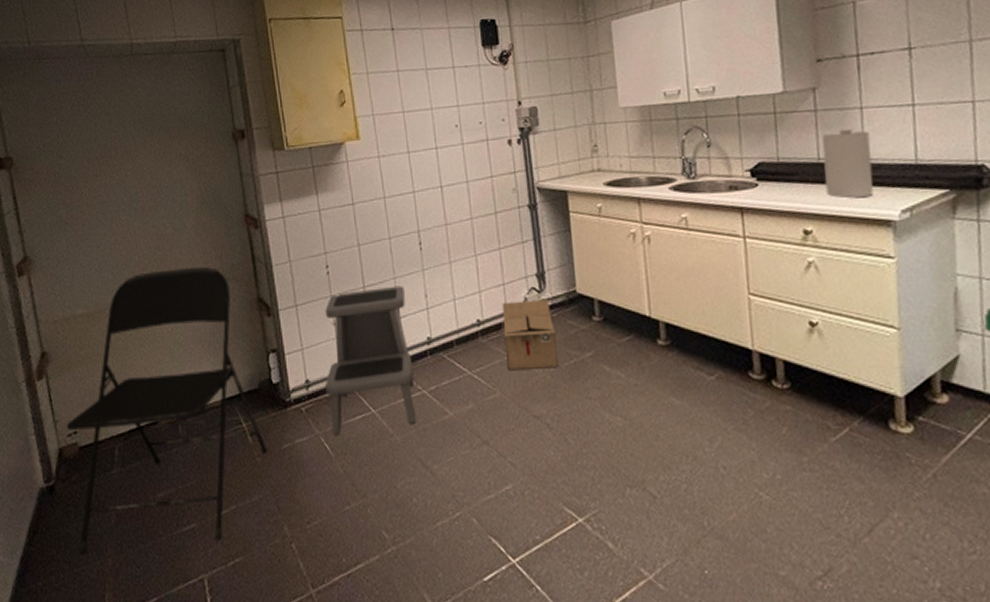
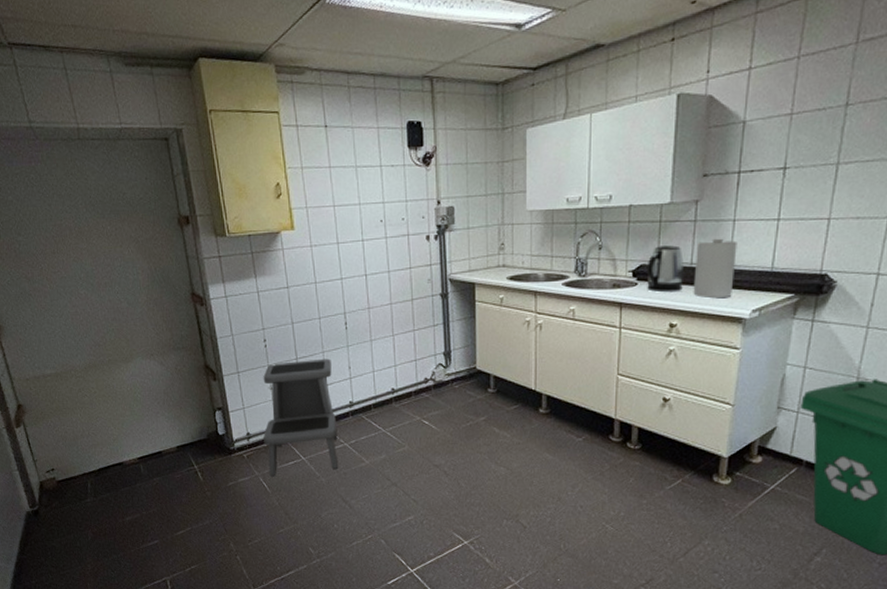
folding chair: present [66,267,268,554] -> none [44,338,216,561]
cardboard box: present [501,300,559,371] -> none [413,374,458,430]
kettle: none [767,139,813,194] -> present [647,245,684,293]

